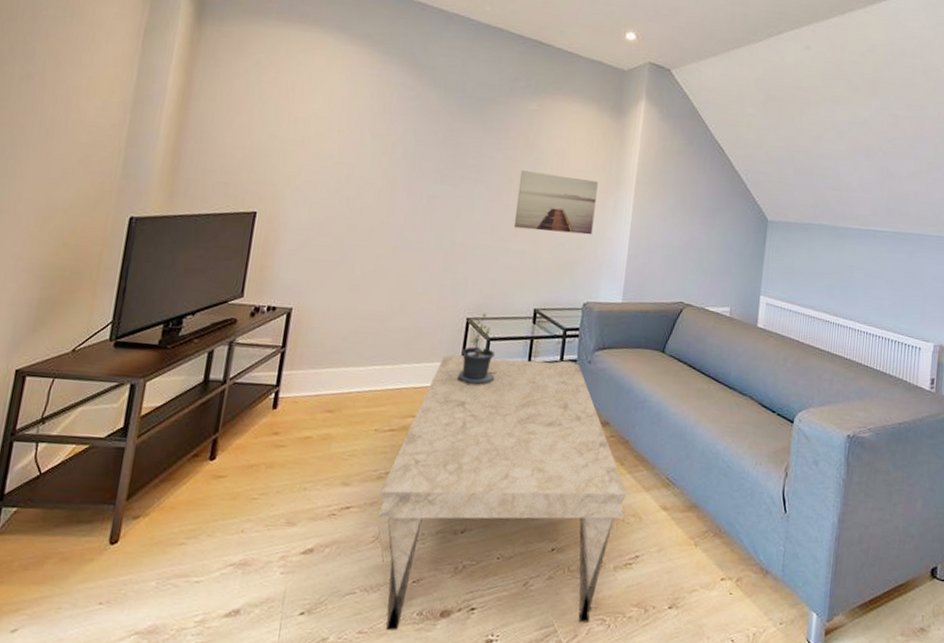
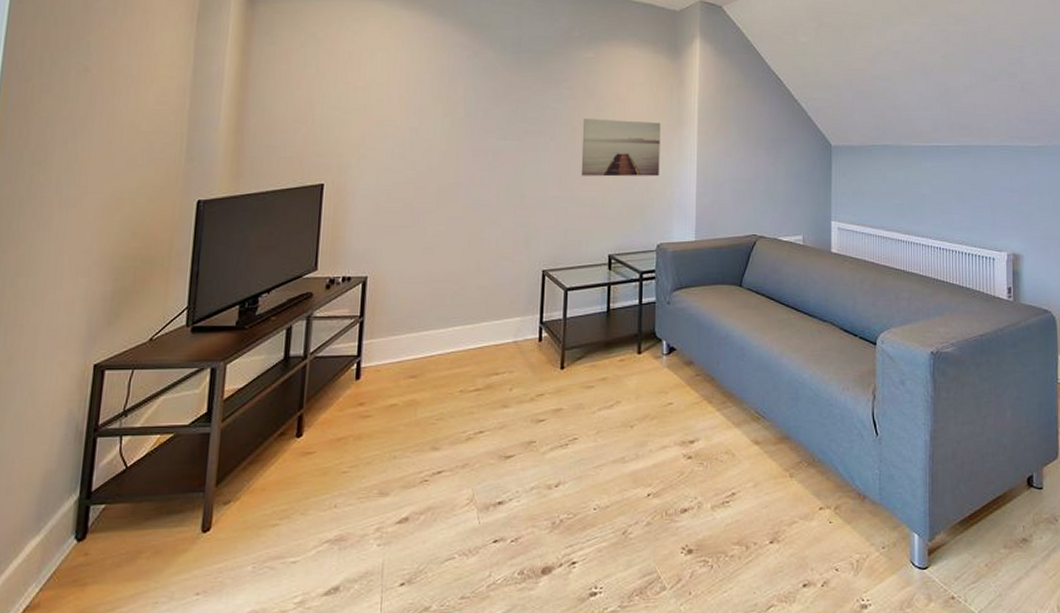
coffee table: present [377,354,628,631] -> none [469,303,718,594]
potted plant: present [456,313,496,386] -> none [537,264,576,338]

